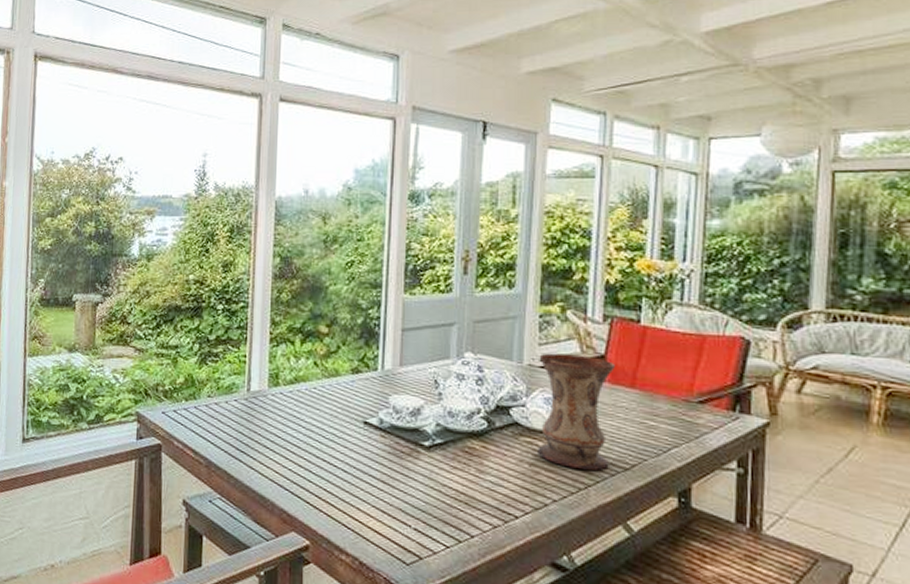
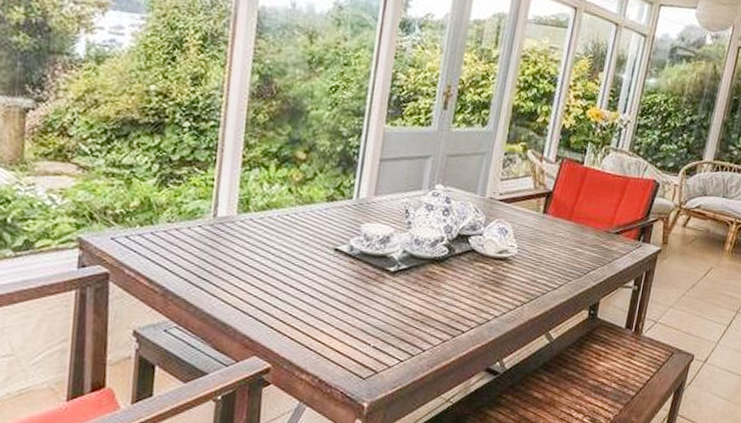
vase: present [538,353,616,471] -> none [487,187,560,291]

